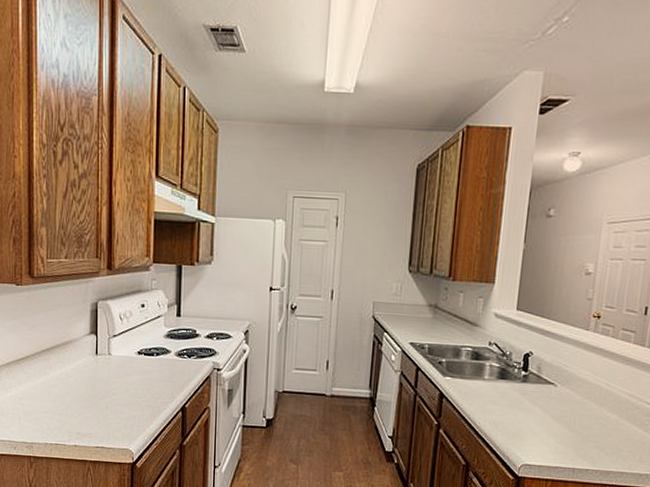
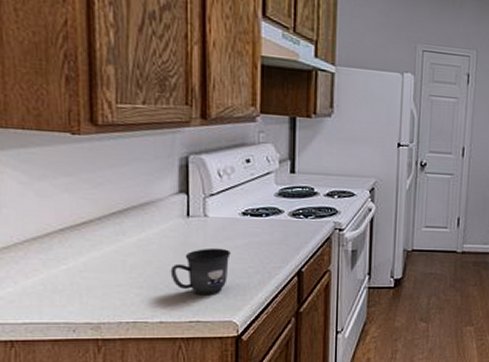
mug: none [83,382,128,424] -> present [170,248,231,294]

